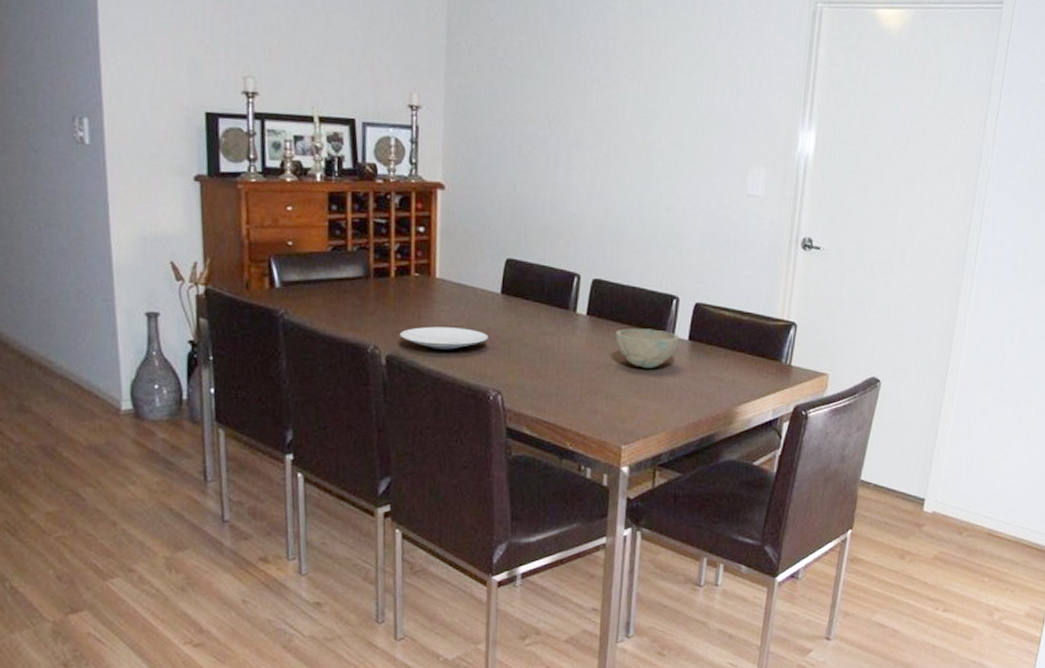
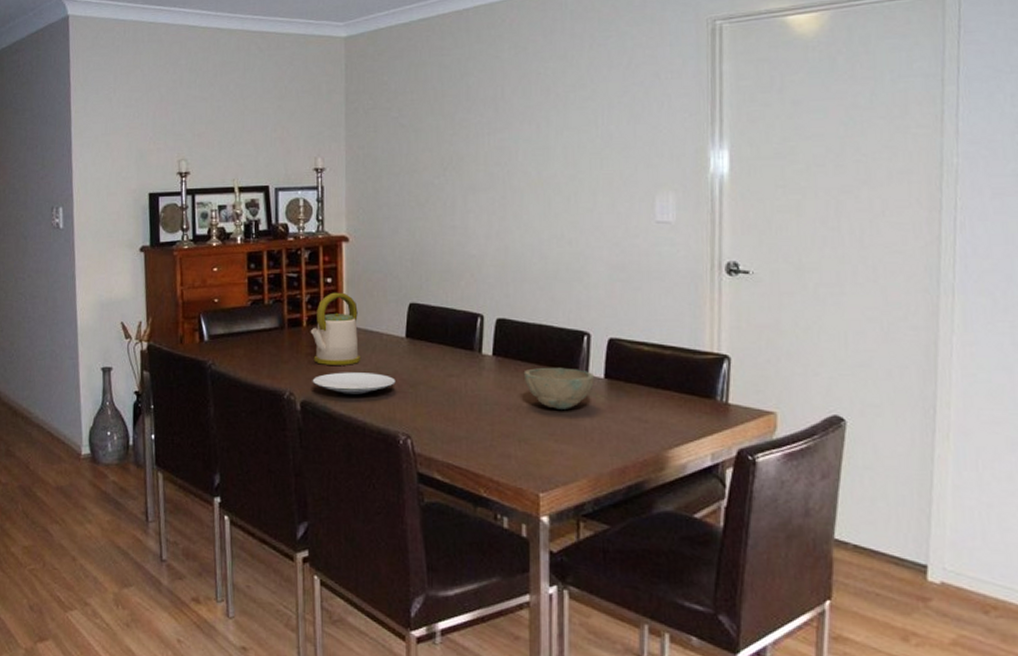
kettle: none [398,242,454,320] -> present [310,292,362,365]

